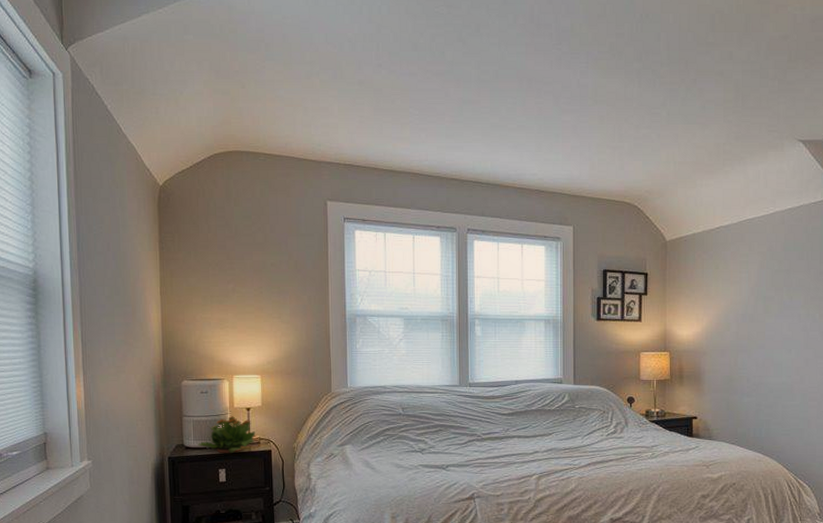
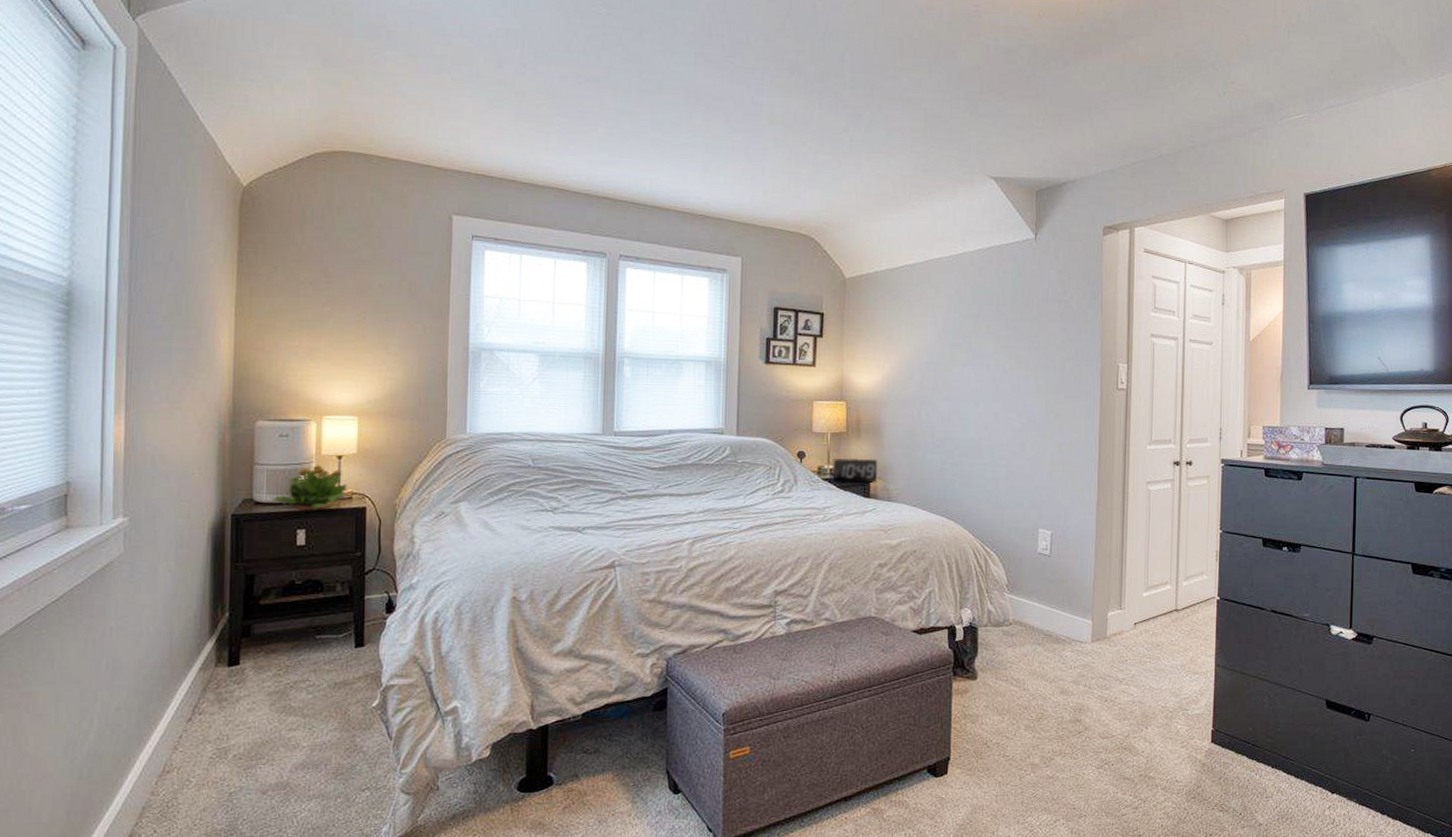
alarm clock: none [659,402,699,425] -> present [832,458,878,484]

